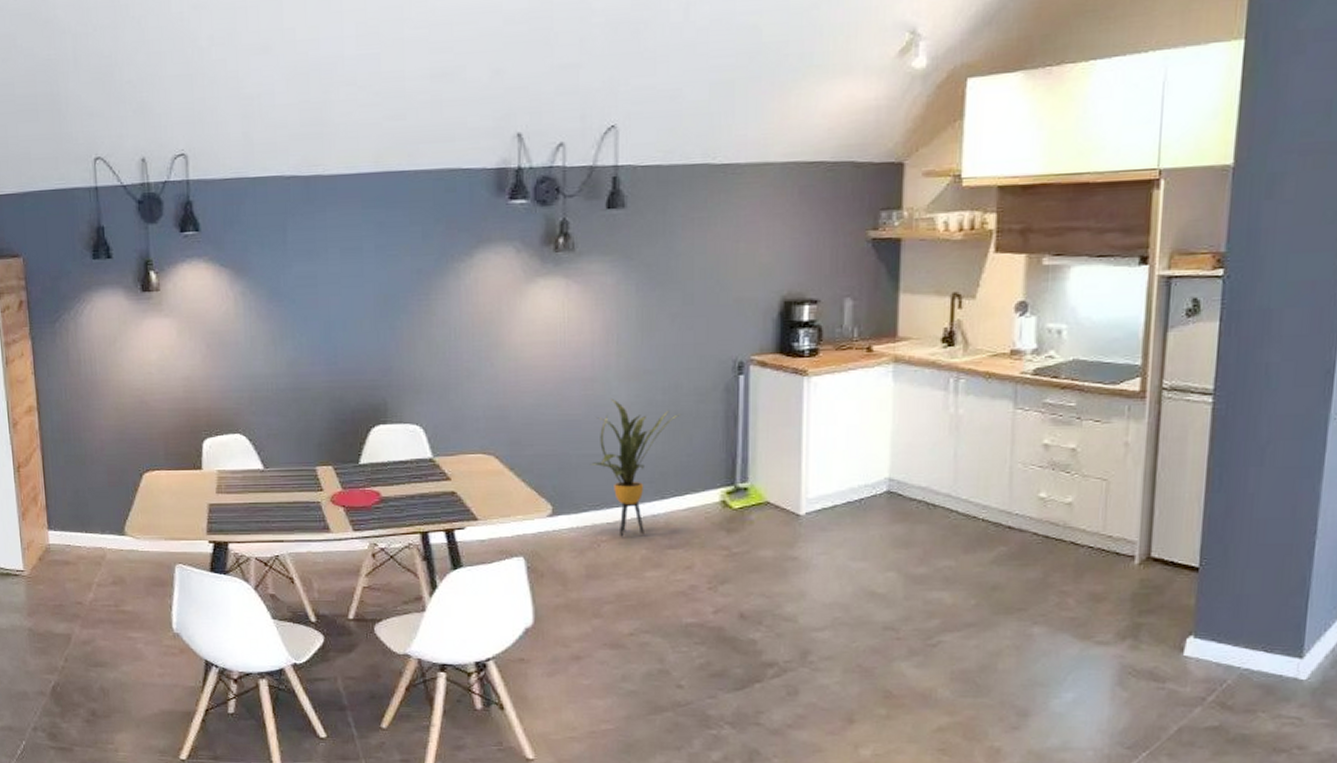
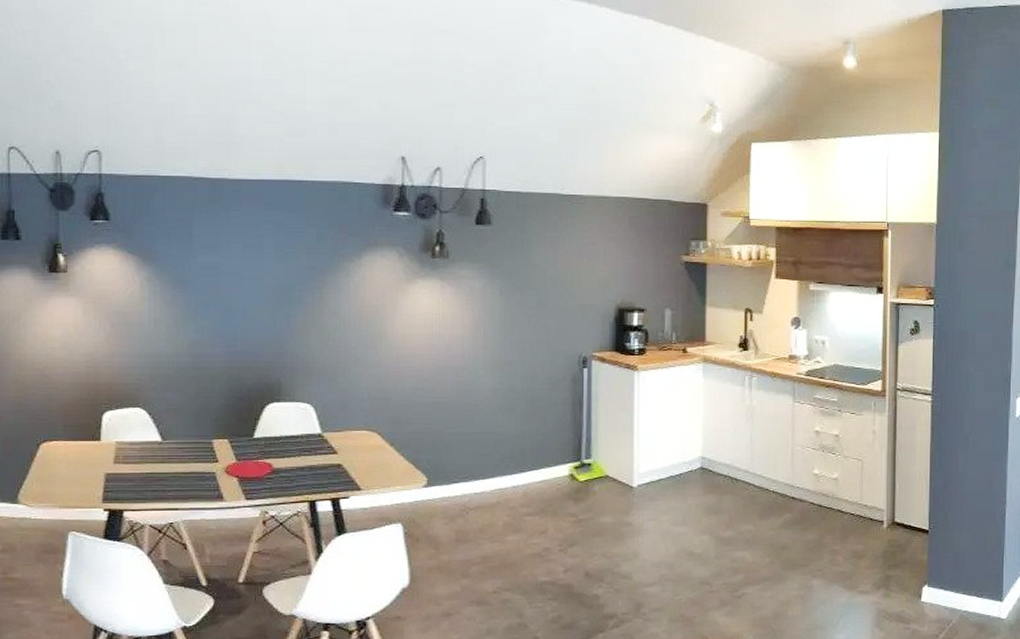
house plant: present [589,399,680,537] -> none [460,385,536,505]

